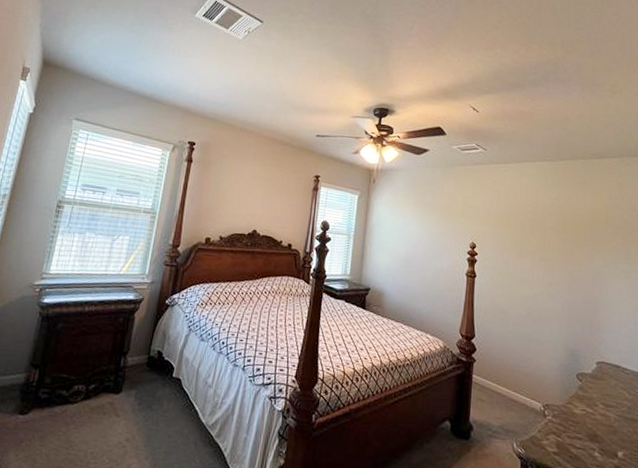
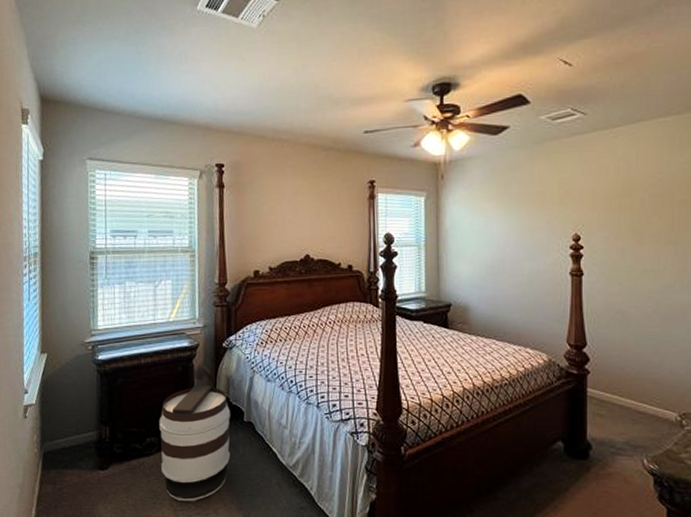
barrel: none [82,337,161,456] -> present [159,385,230,502]

